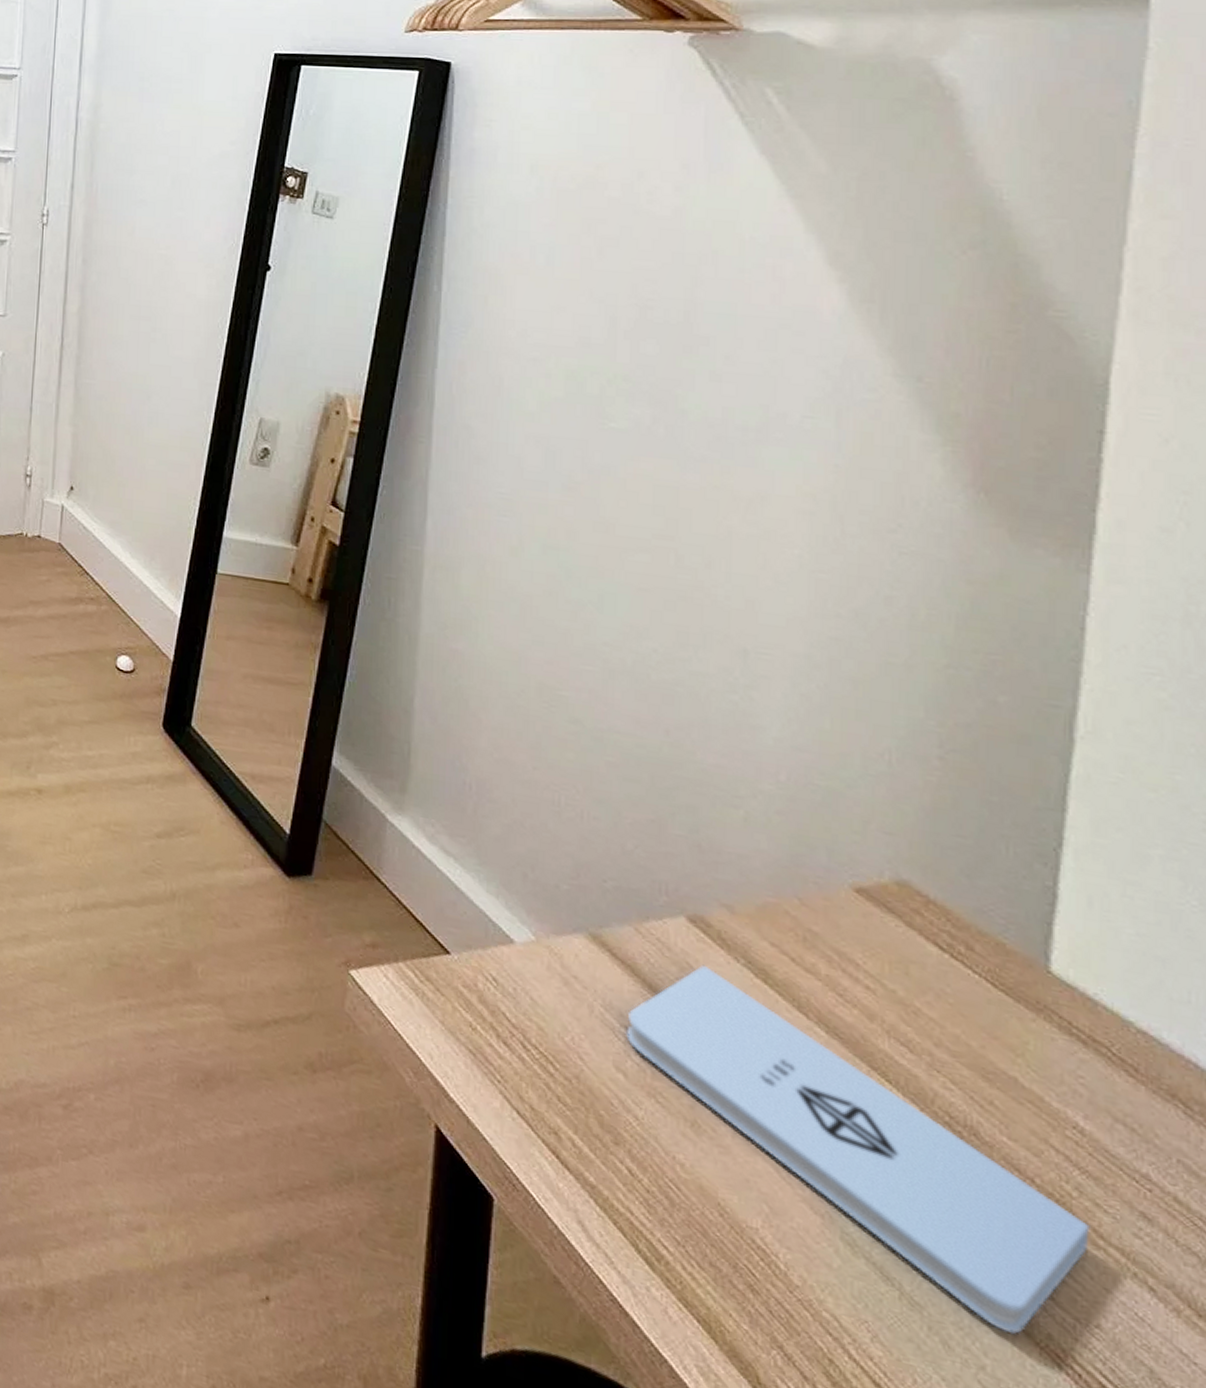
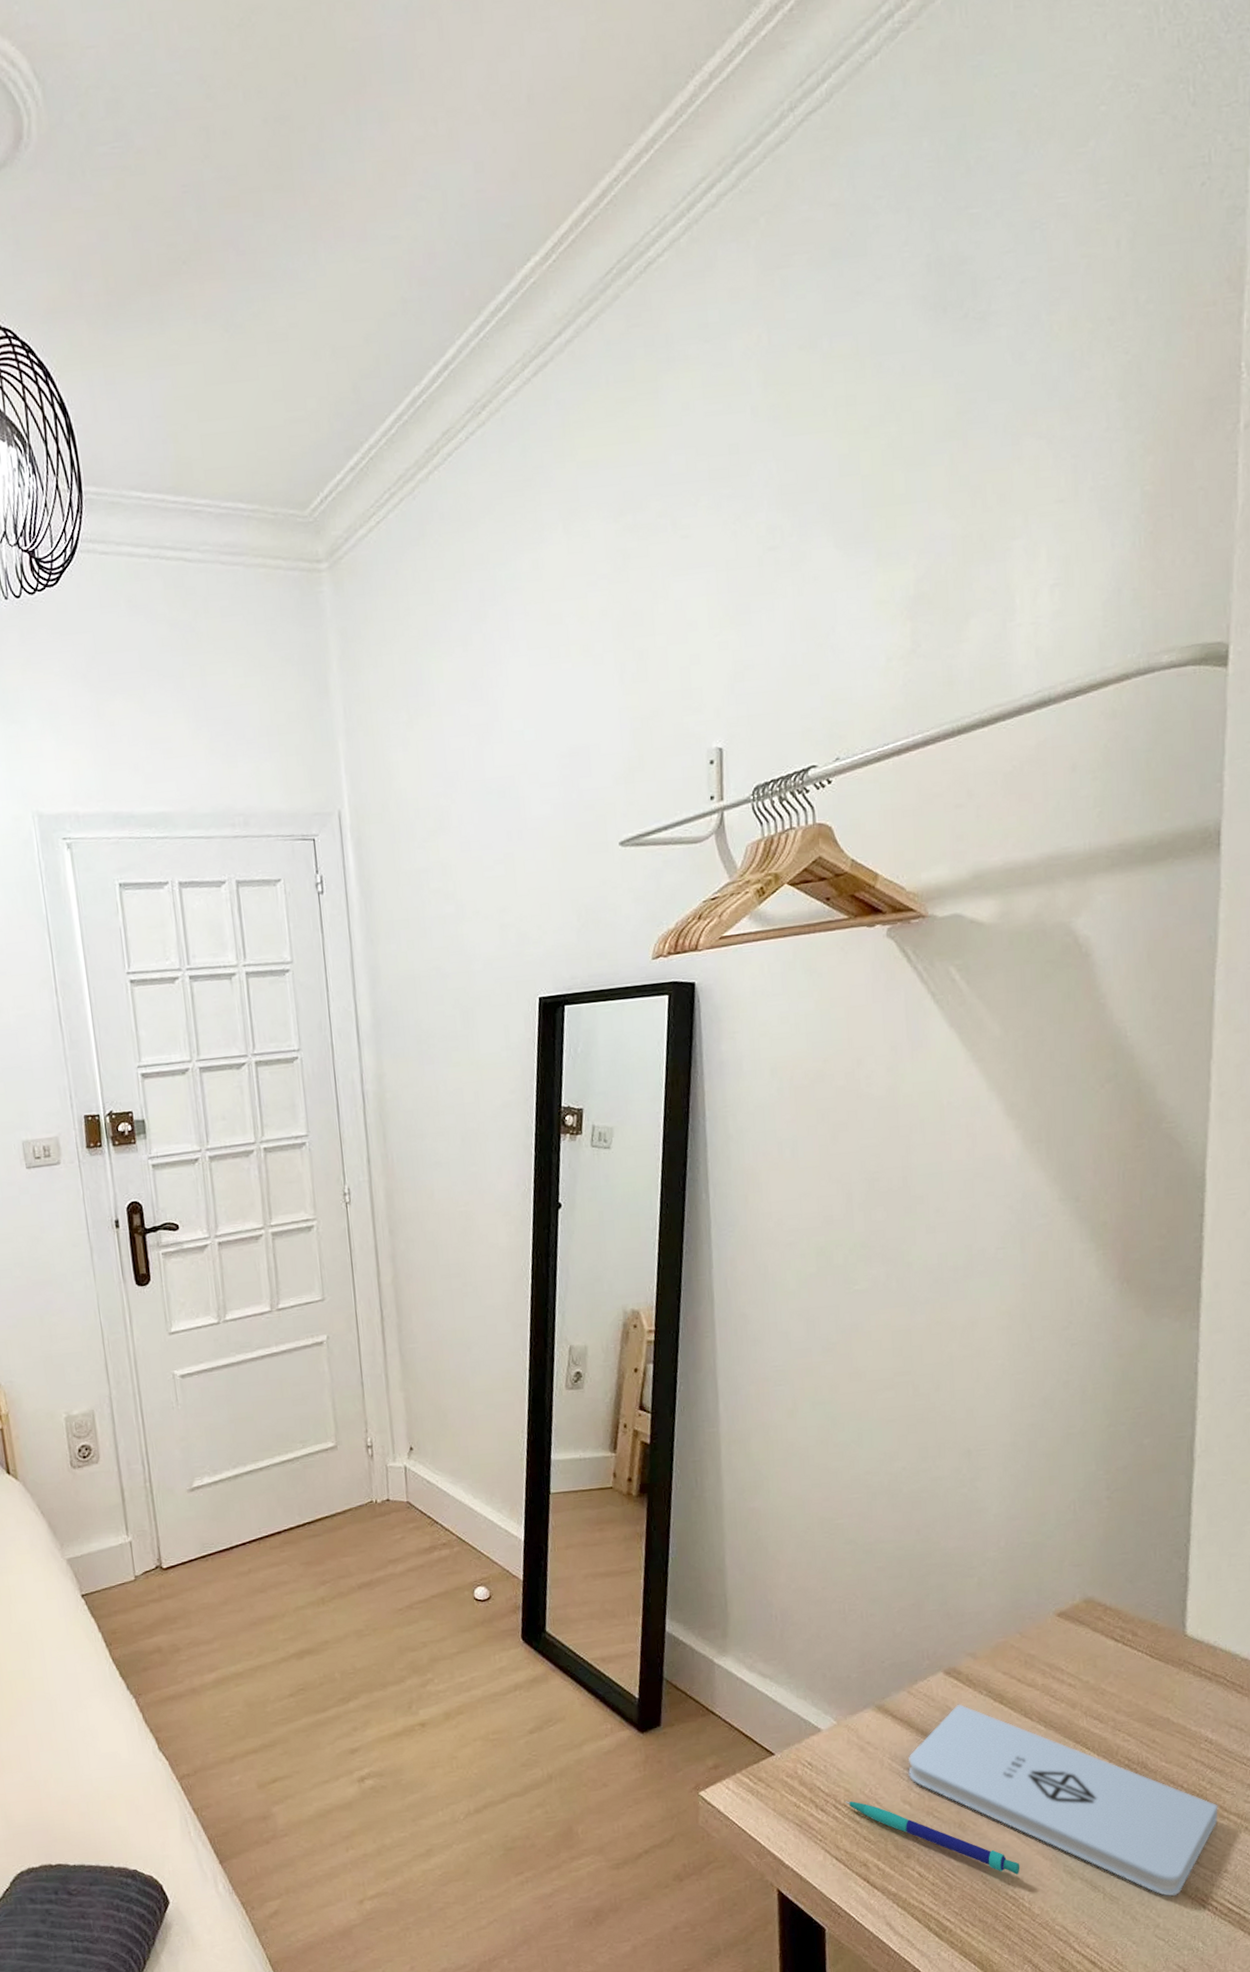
pen: none [537,1042,776,1220] -> present [845,1801,1020,1875]

